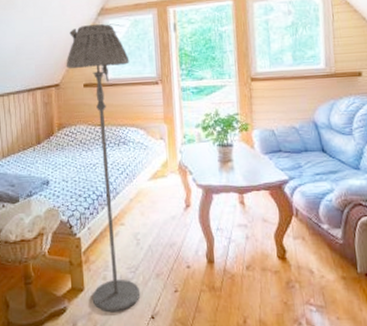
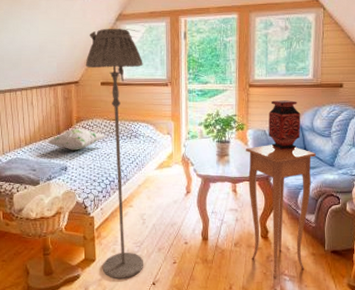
decorative pillow: none [27,136,92,162] -> present [47,128,107,150]
side table: none [252,146,337,309] -> present [246,145,316,278]
vase: none [276,94,316,154] -> present [268,100,301,151]

